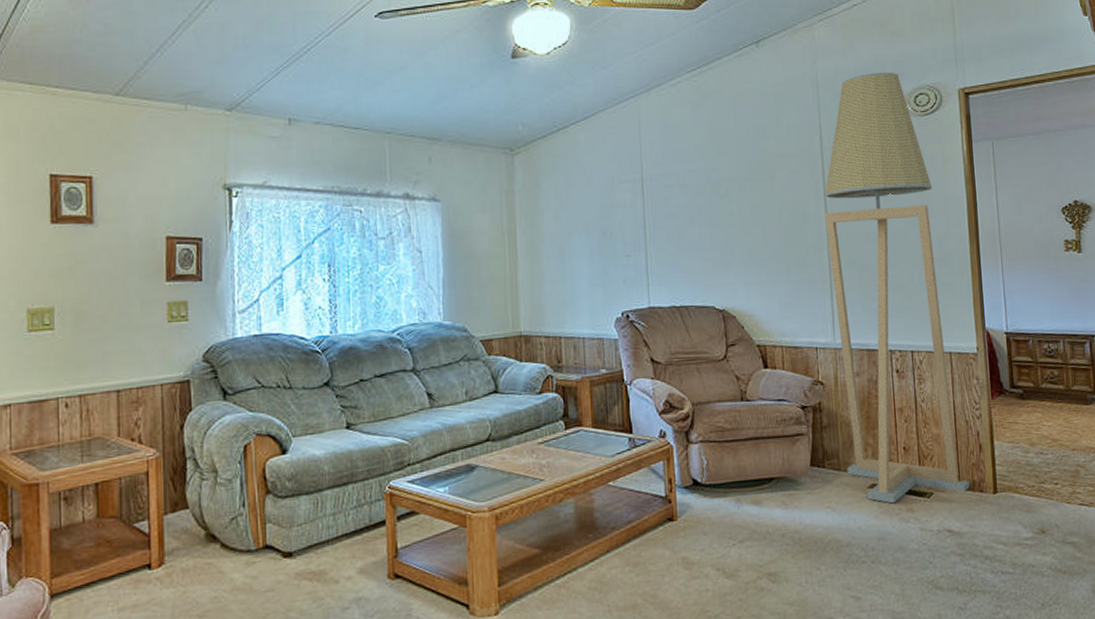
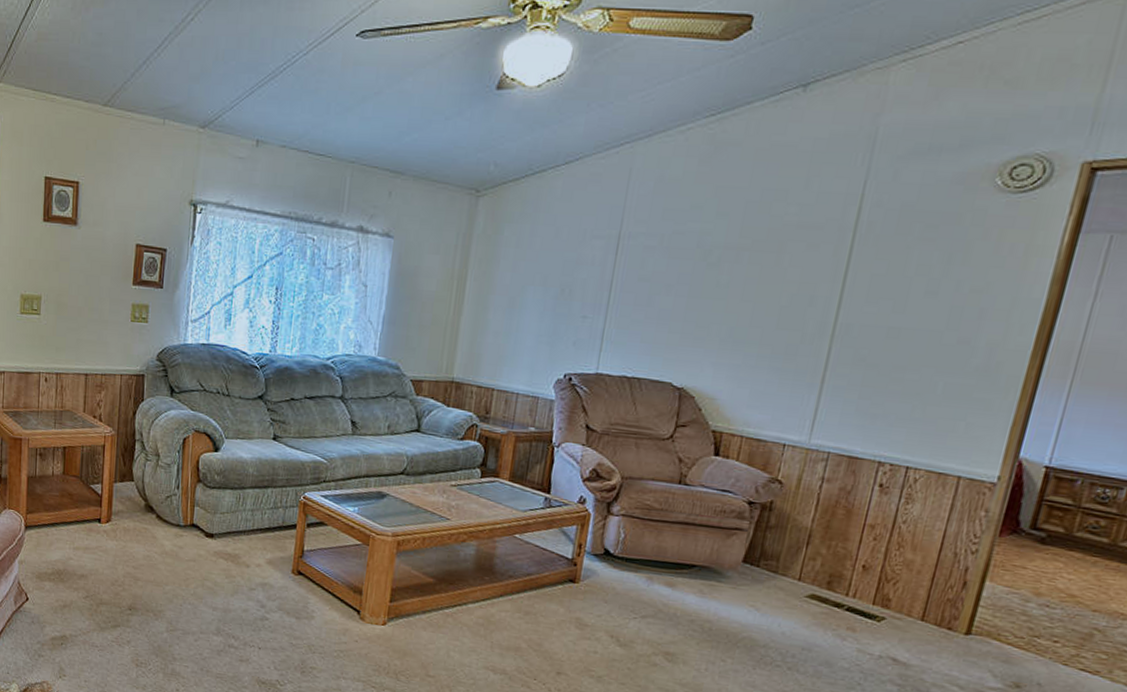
floor lamp: present [825,72,970,504] -> none [784,132,1001,625]

